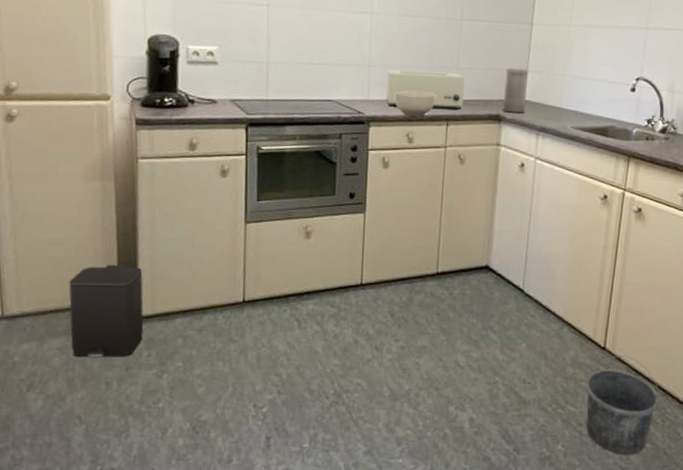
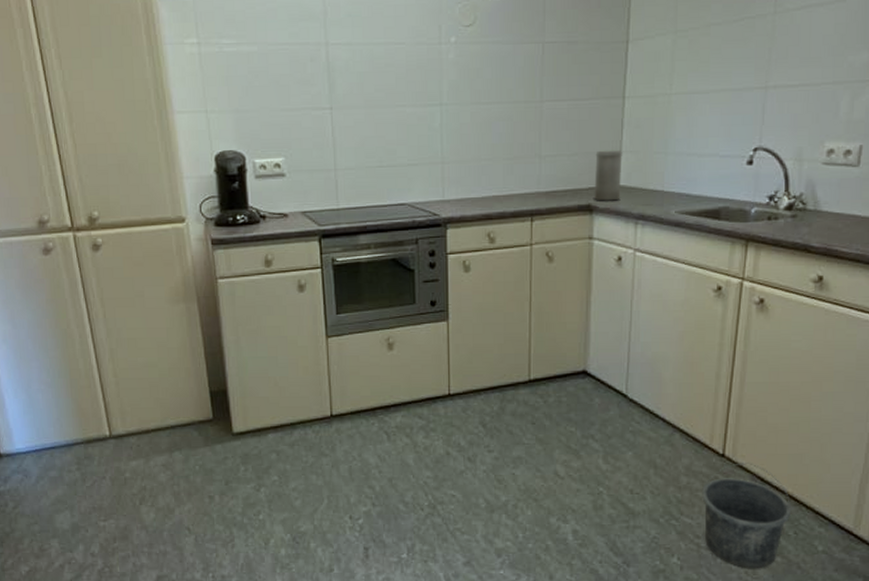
pedal bin: present [69,264,144,358] -> none [166,383,239,473]
toaster: present [385,70,466,110] -> none [462,162,550,205]
bowl: present [394,90,436,117] -> none [471,186,518,214]

